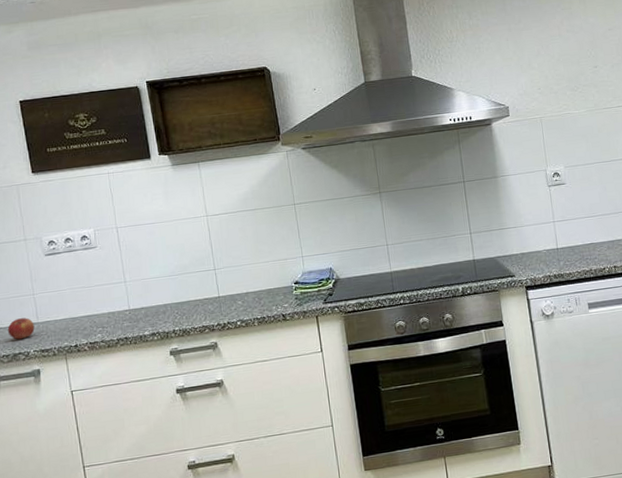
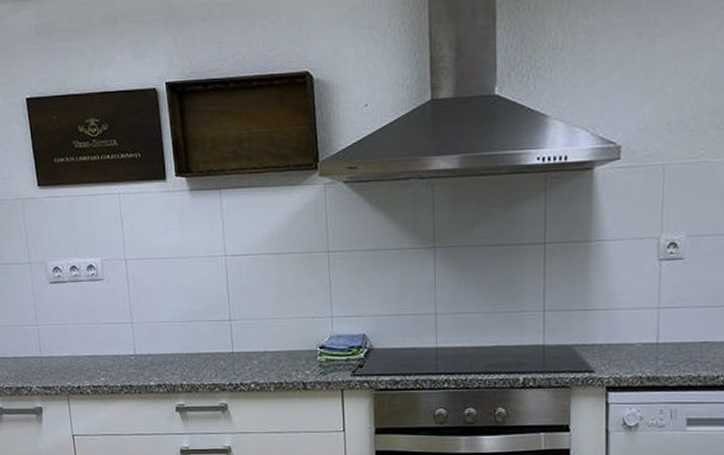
apple: present [7,317,35,340] -> none [10,350,38,373]

